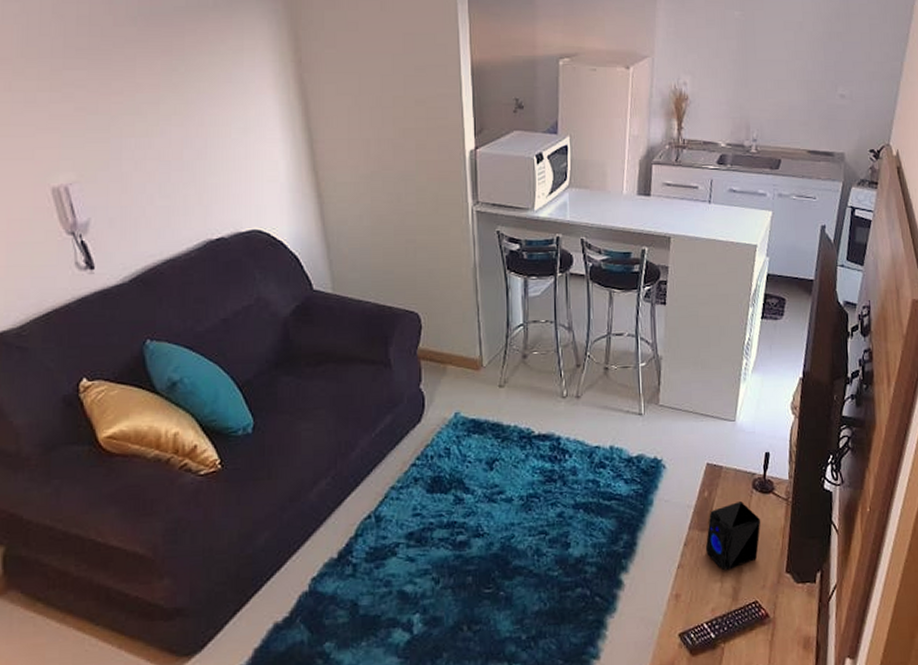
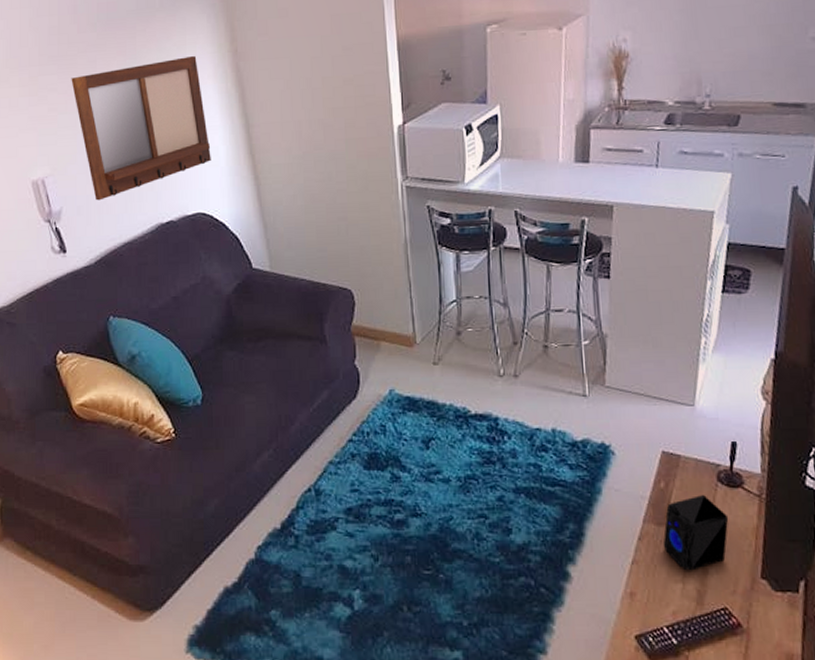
writing board: none [104,63,269,213] -> present [71,56,211,201]

